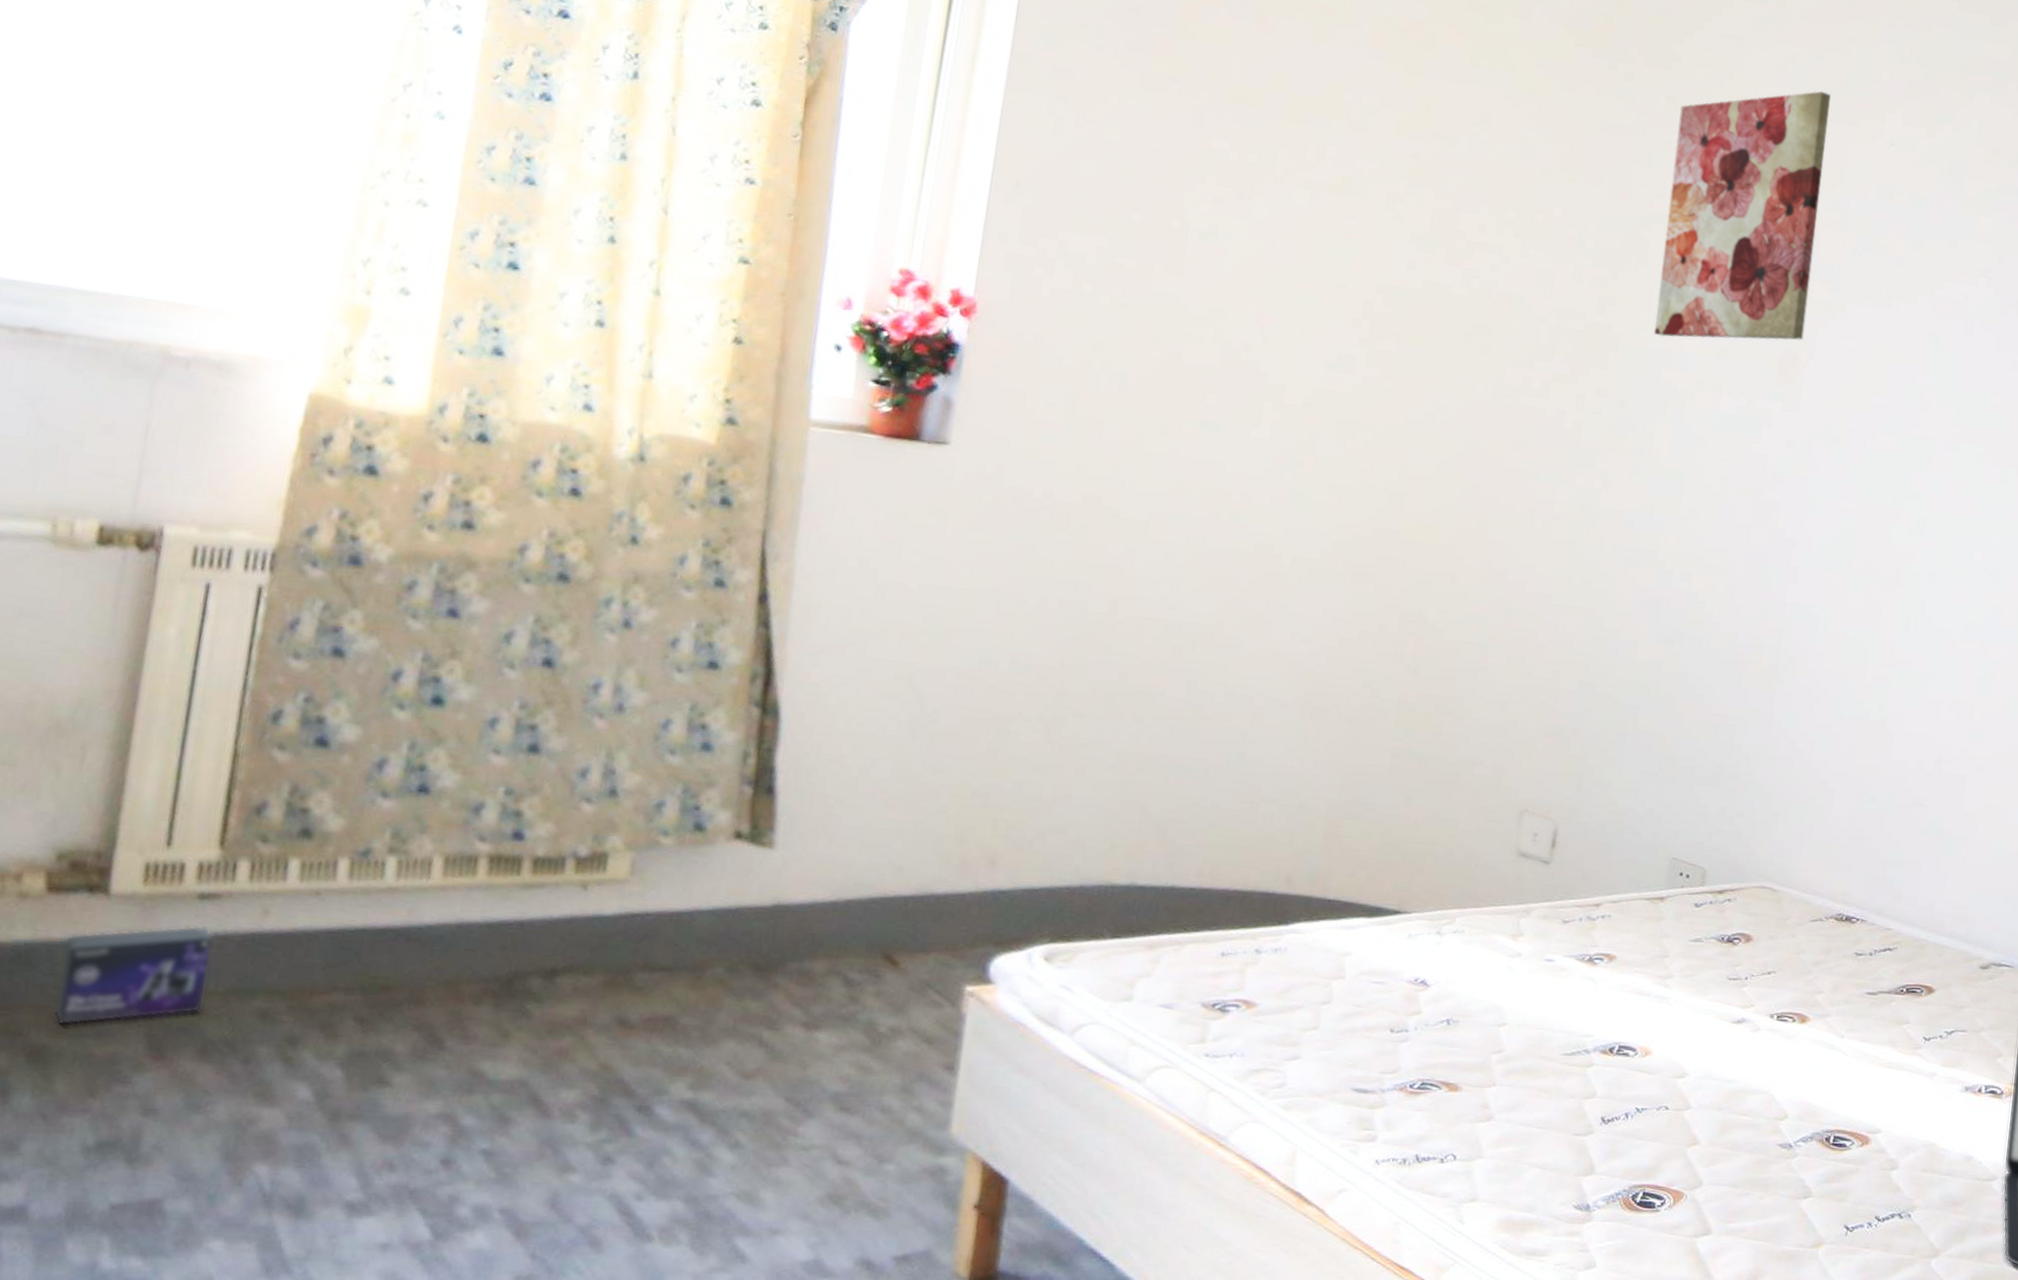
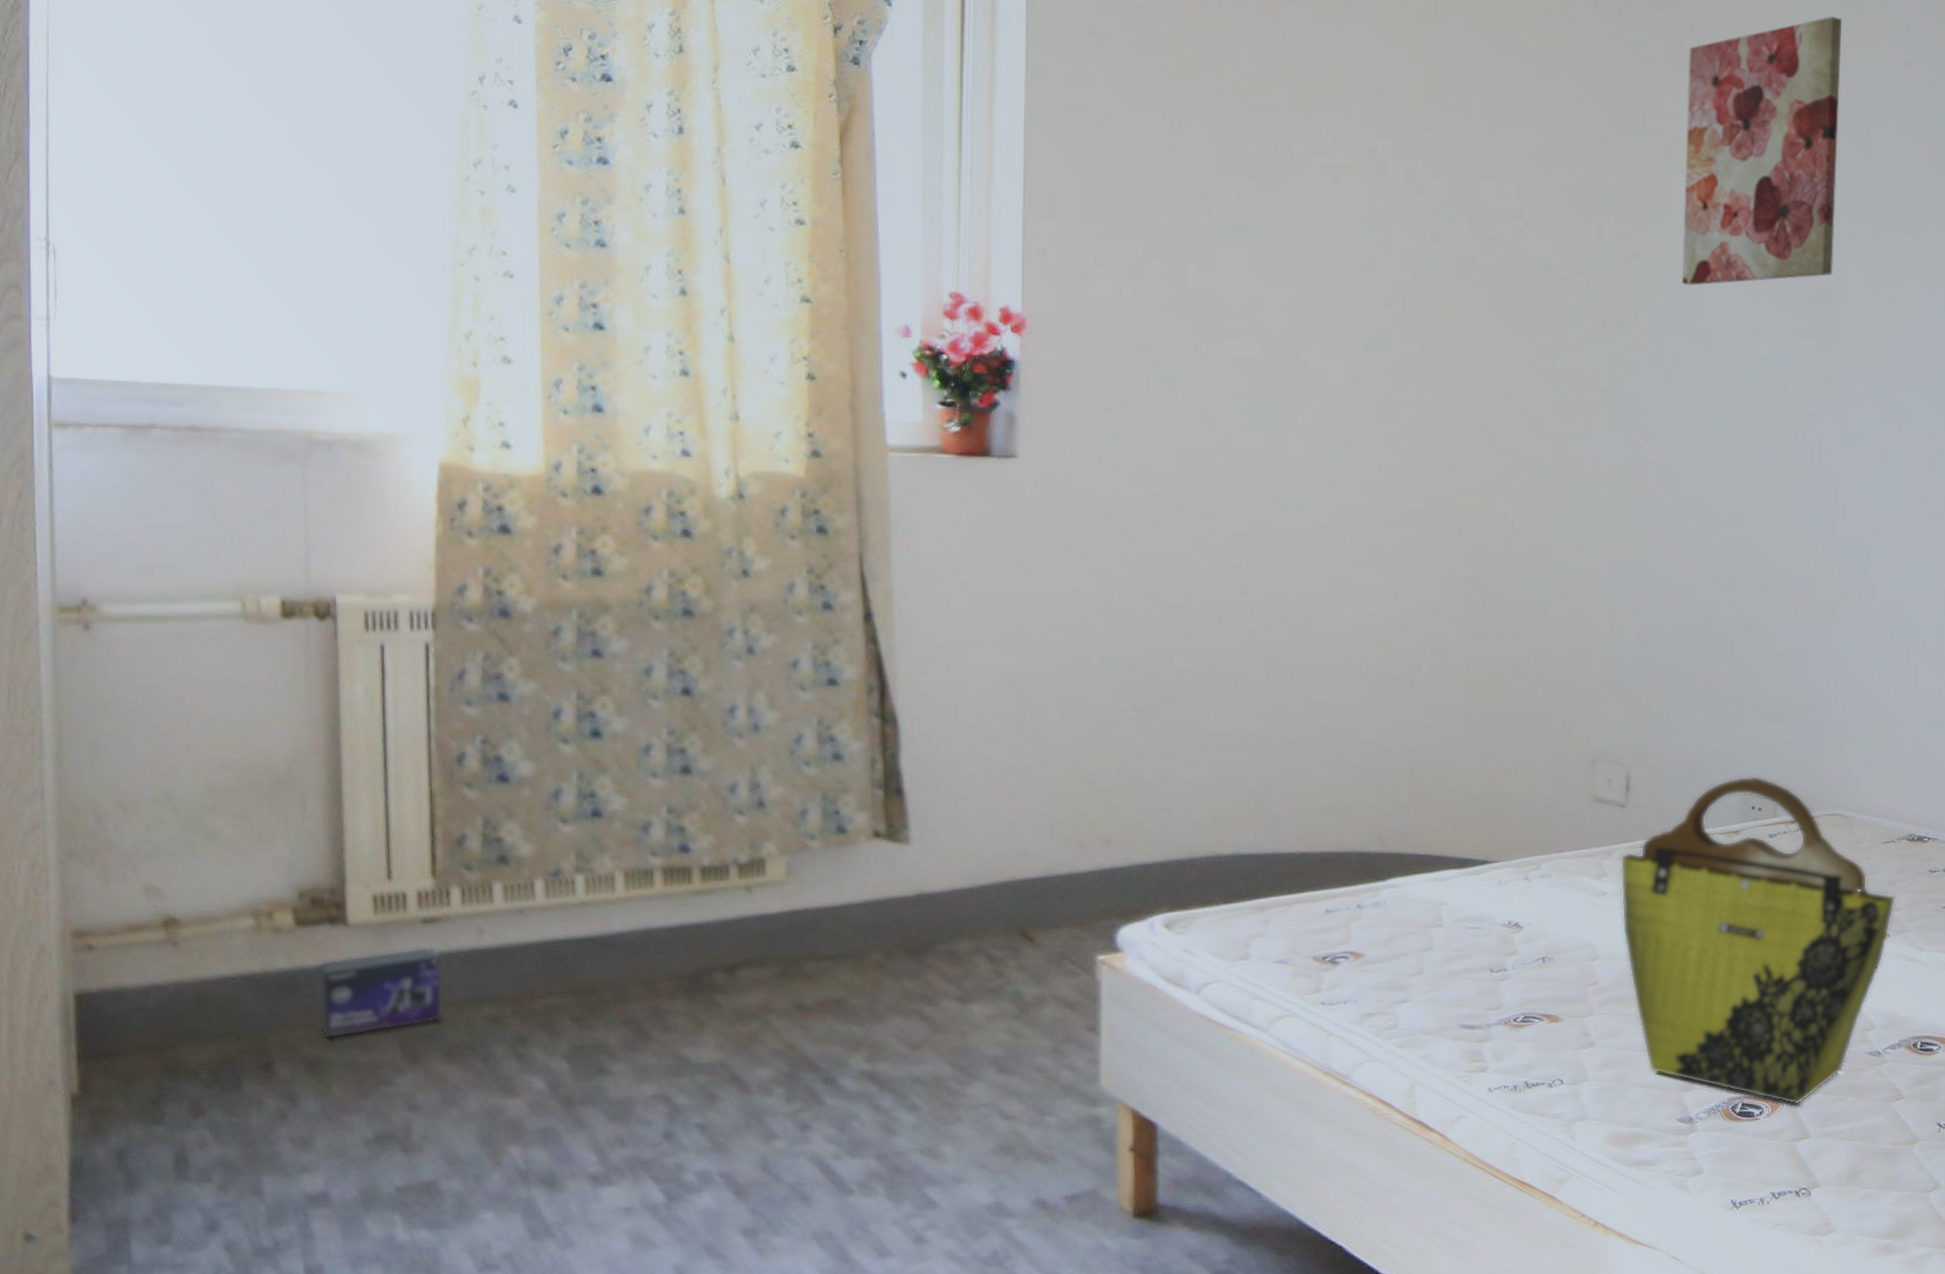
tote bag: none [1534,840,1820,1198] -> present [1620,775,1896,1106]

